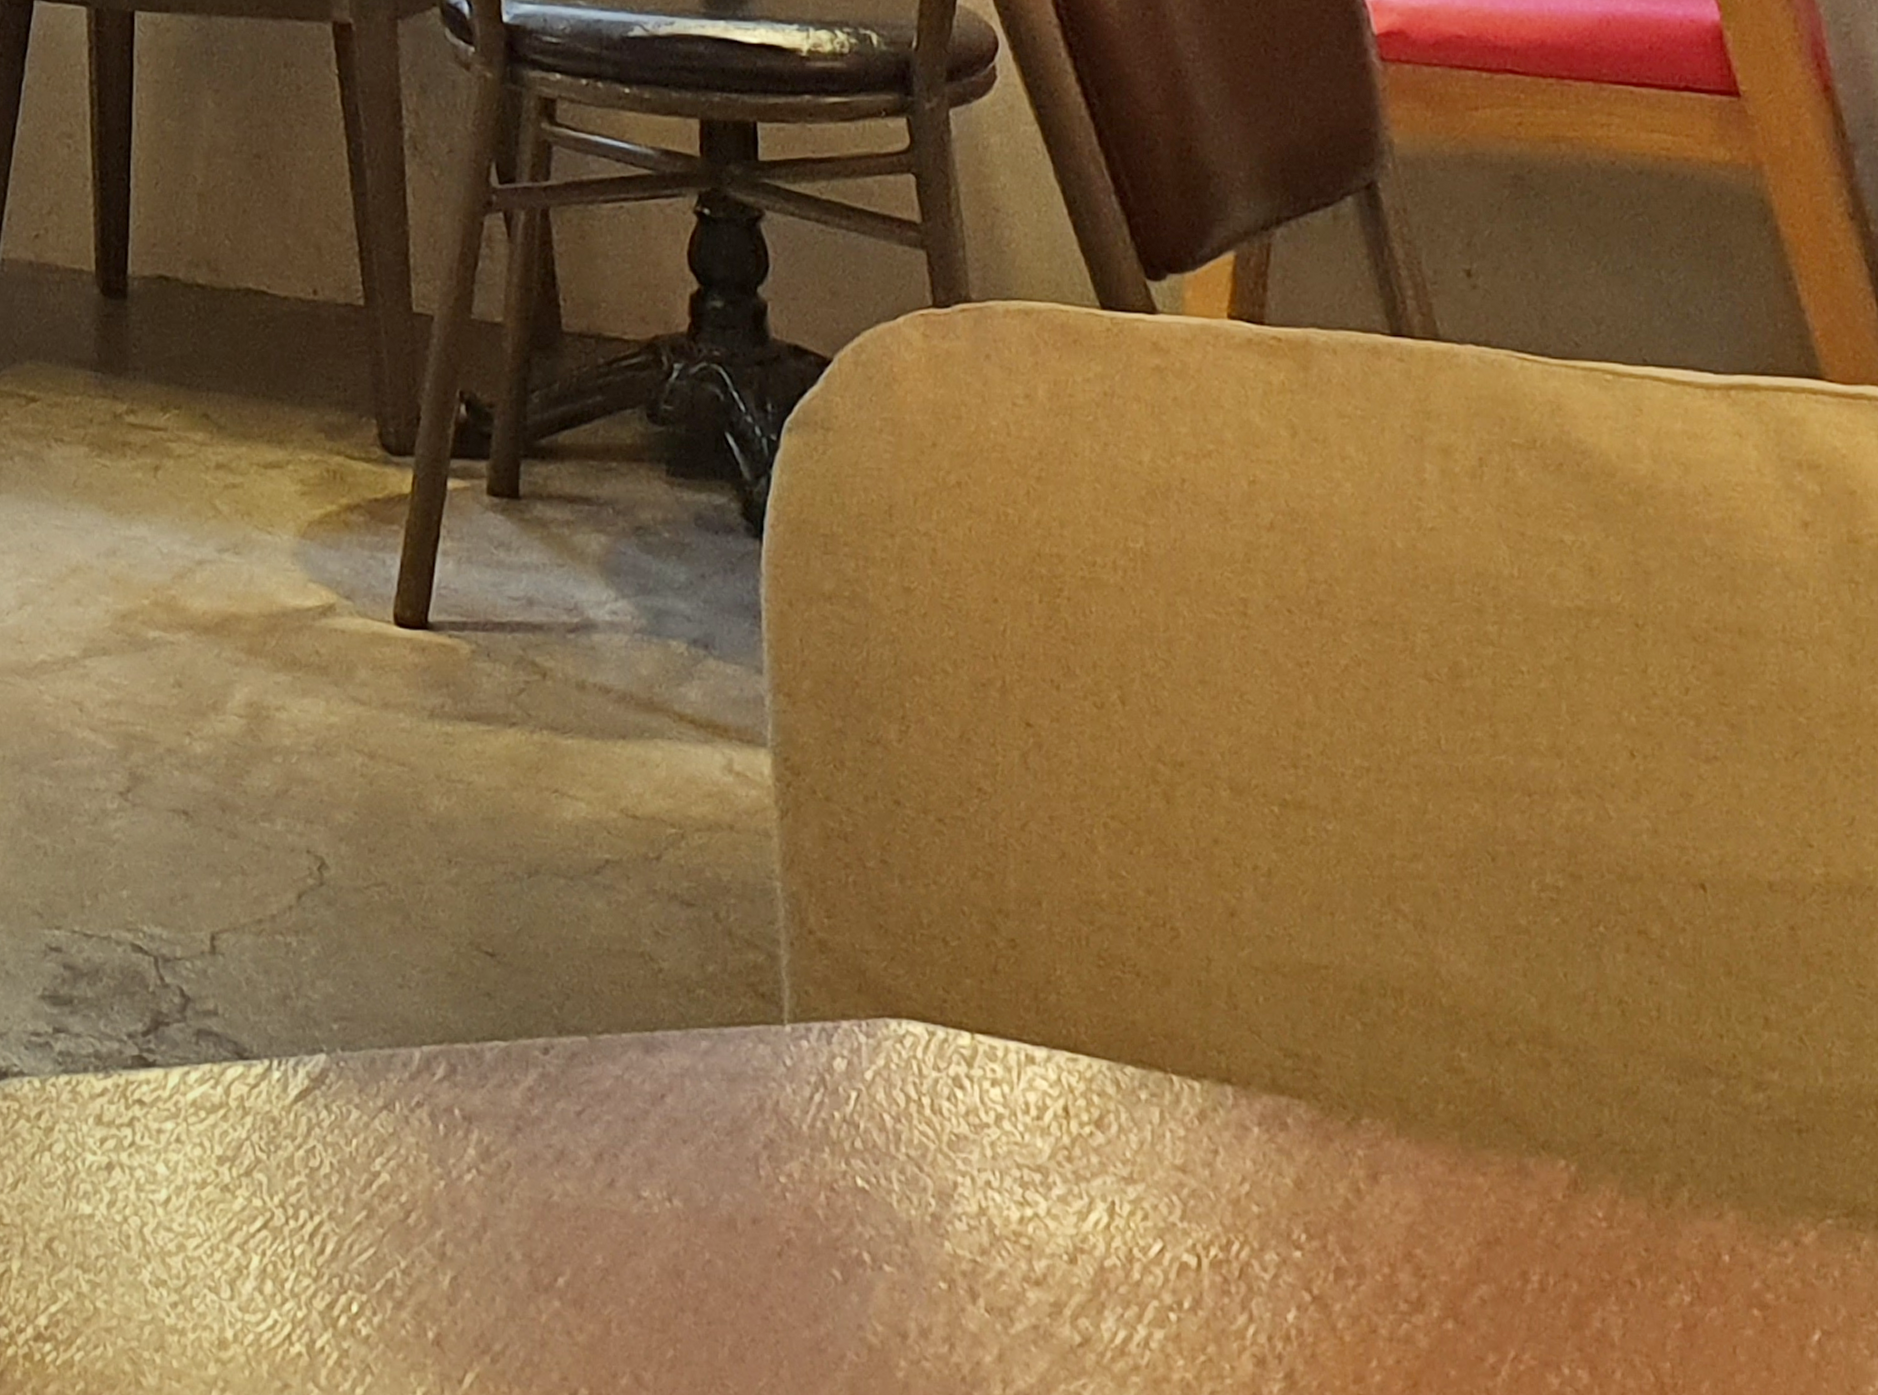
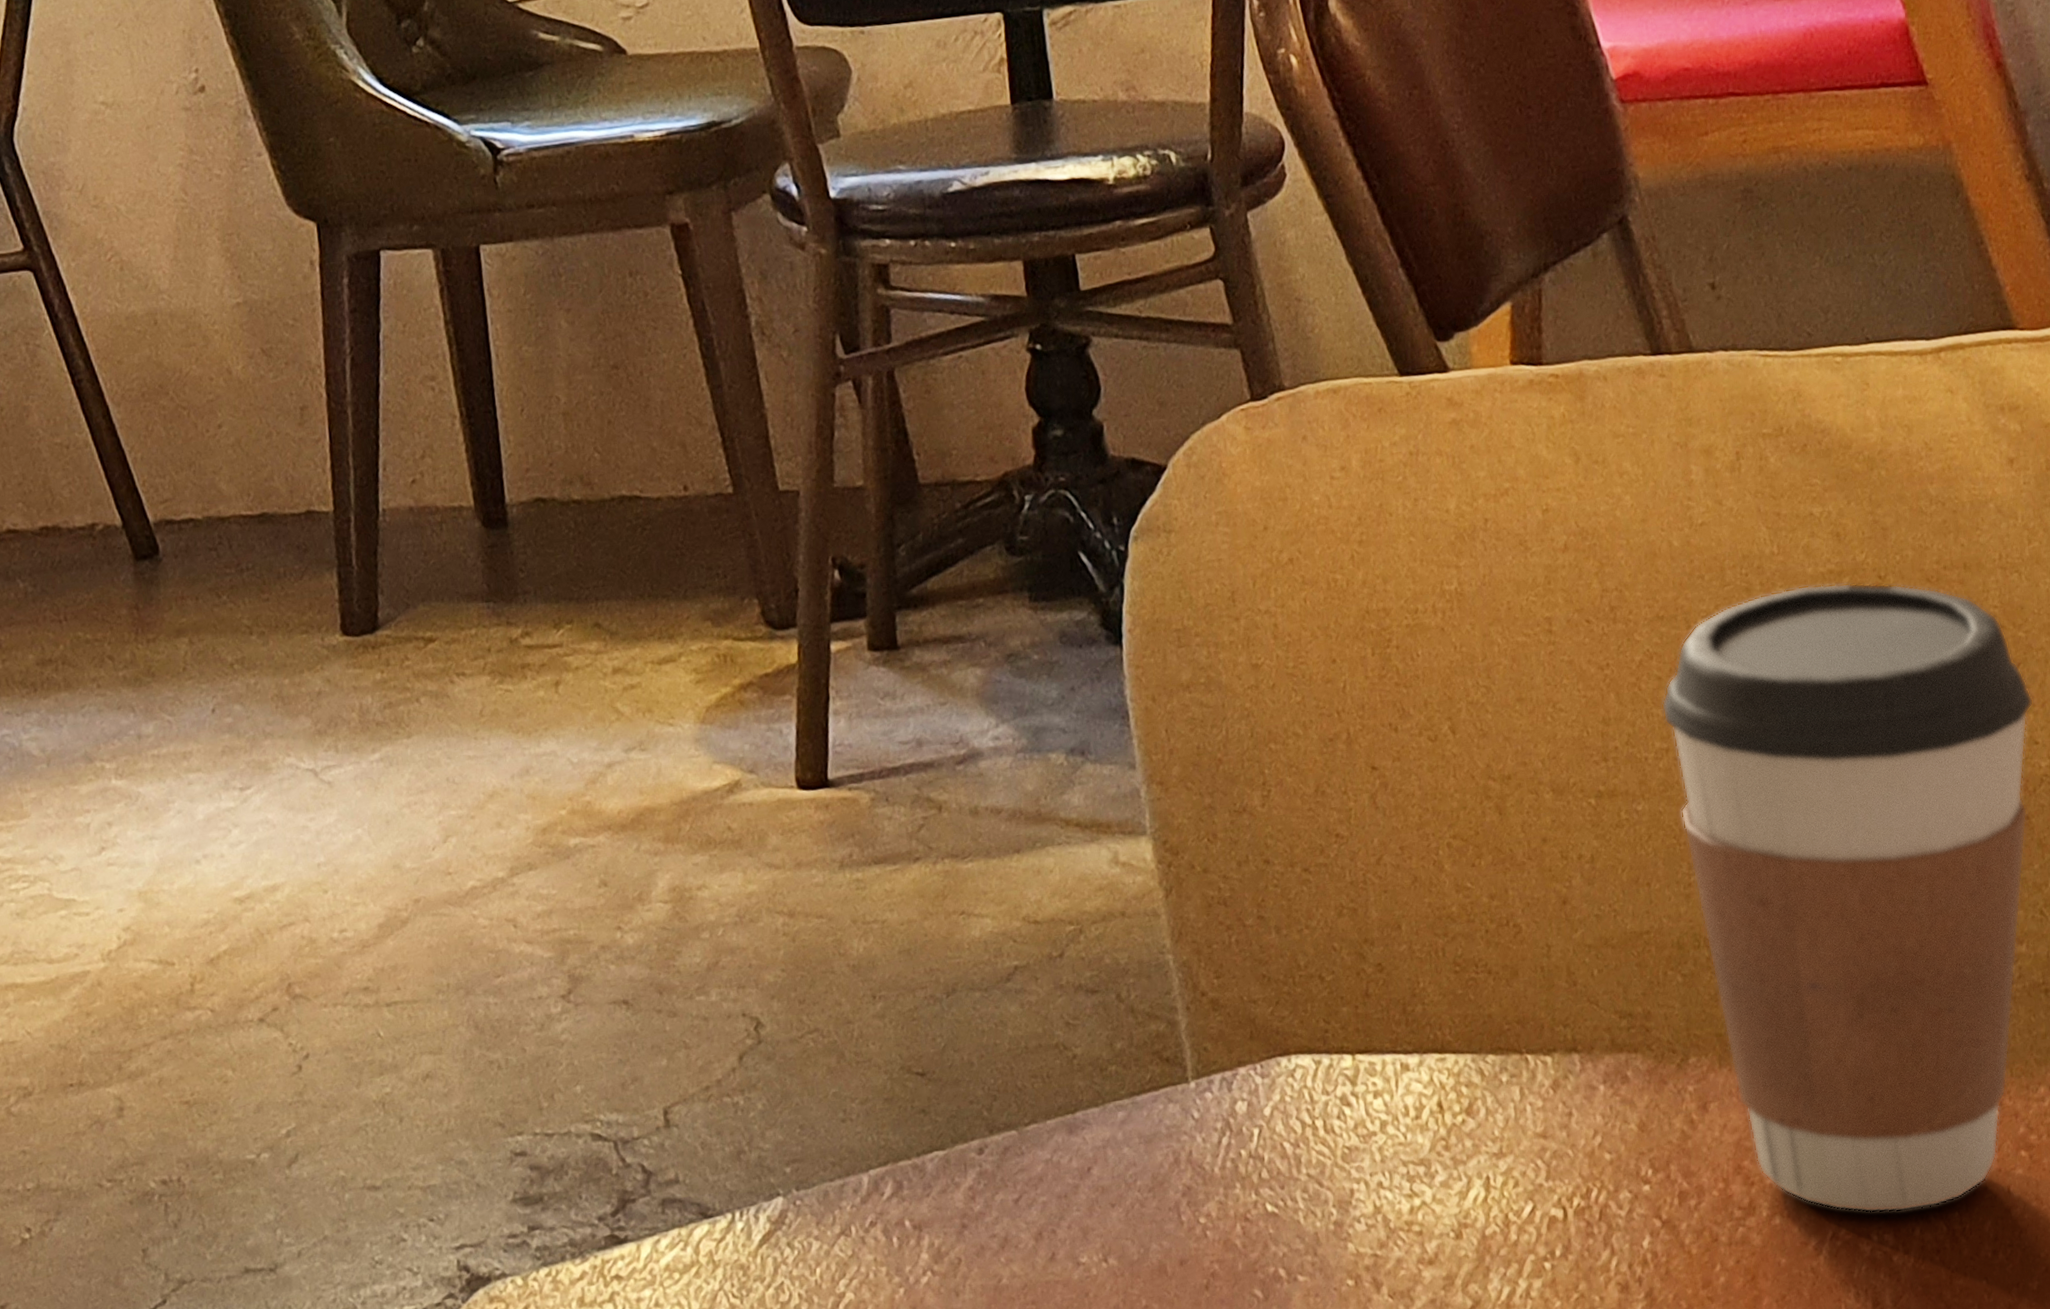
coffee cup: none [1366,618,1811,1350] -> present [1661,582,2034,1213]

